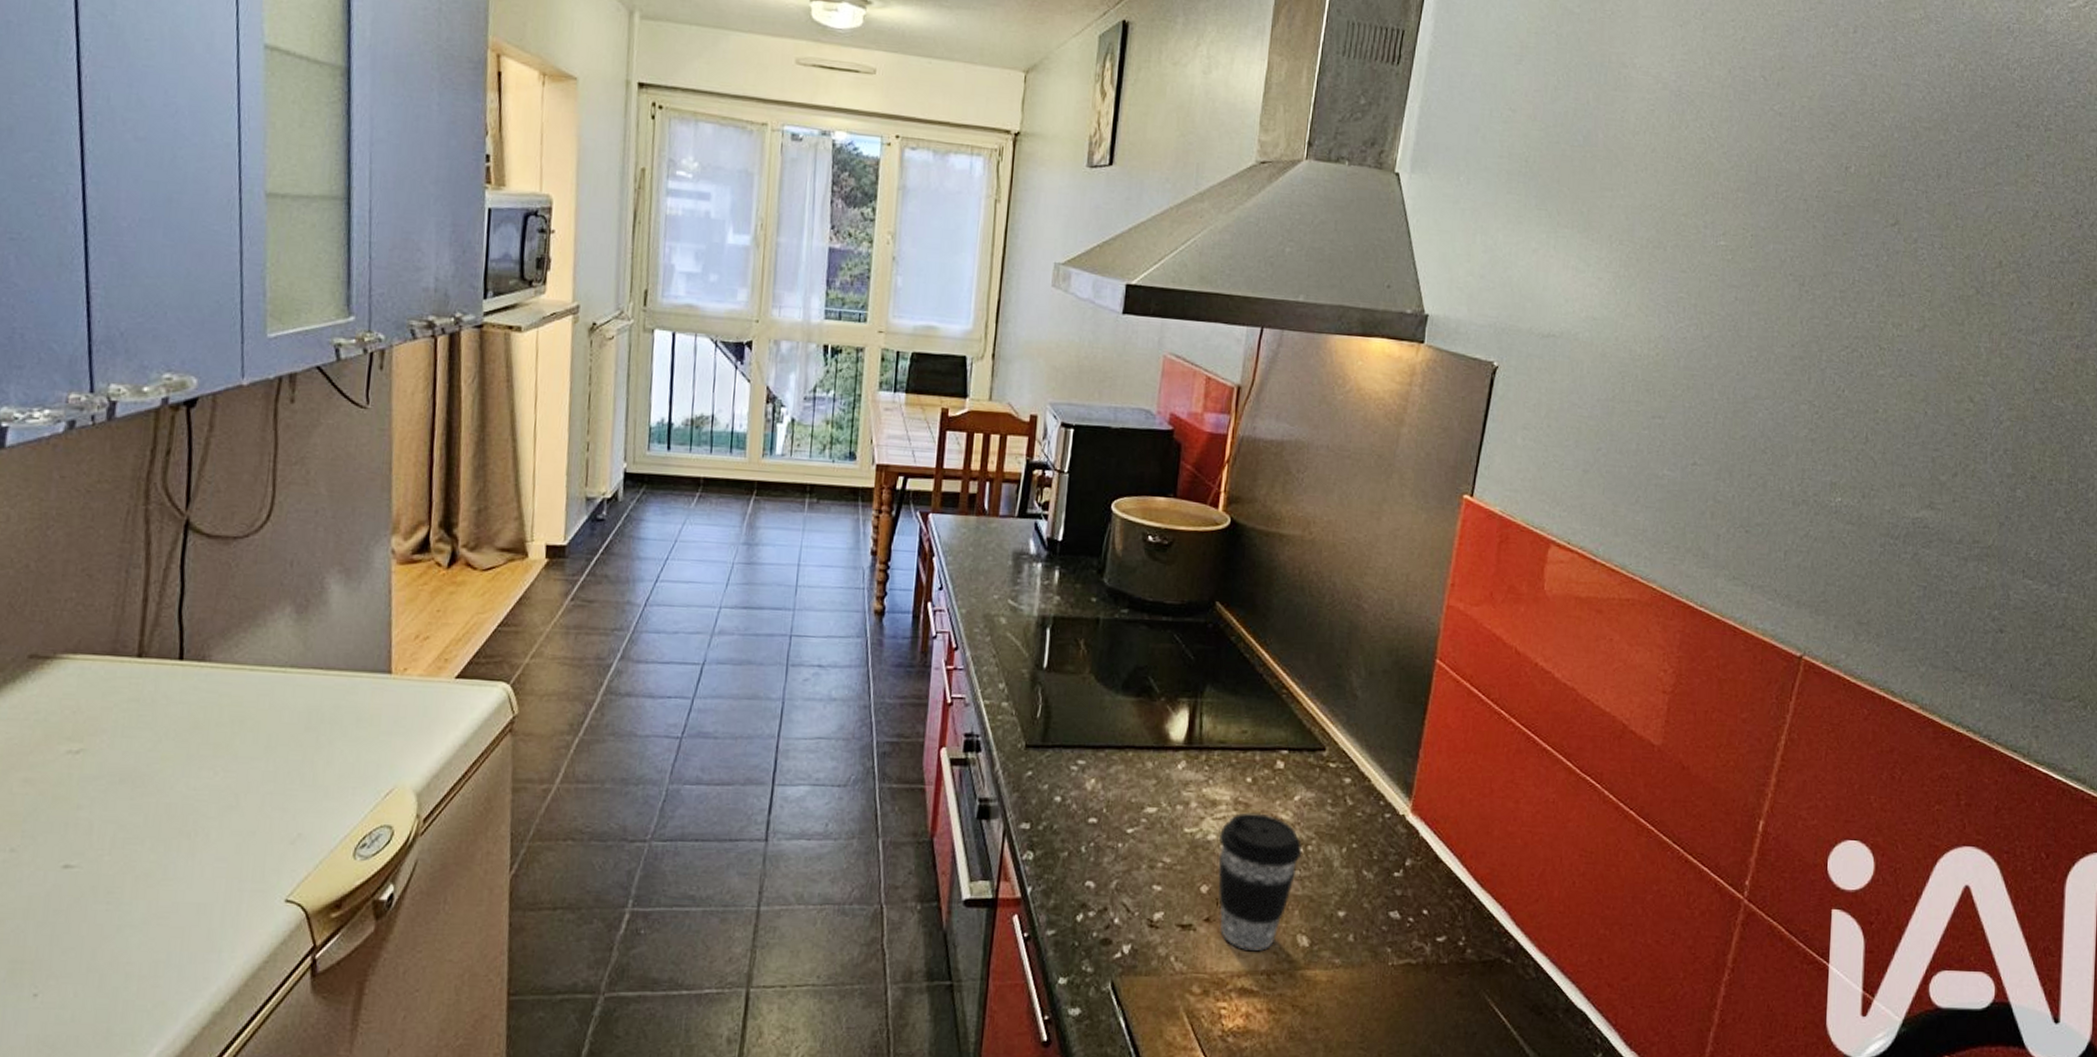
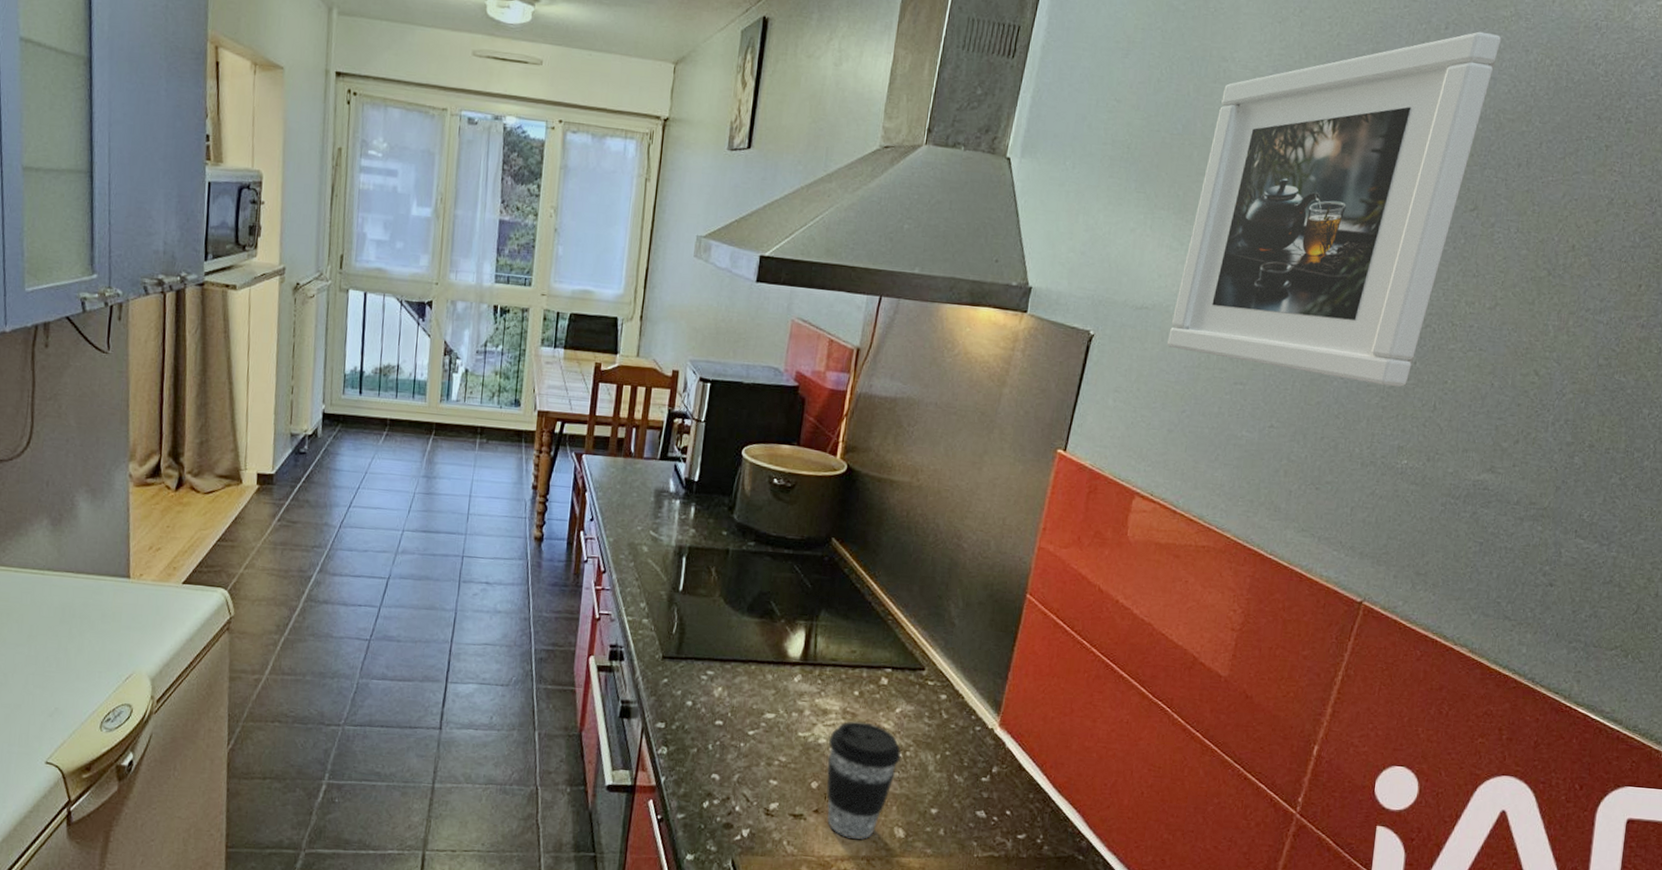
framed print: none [1578,35,1913,418] -> present [1167,31,1502,388]

